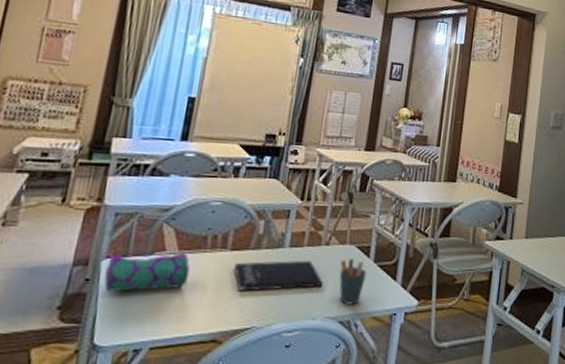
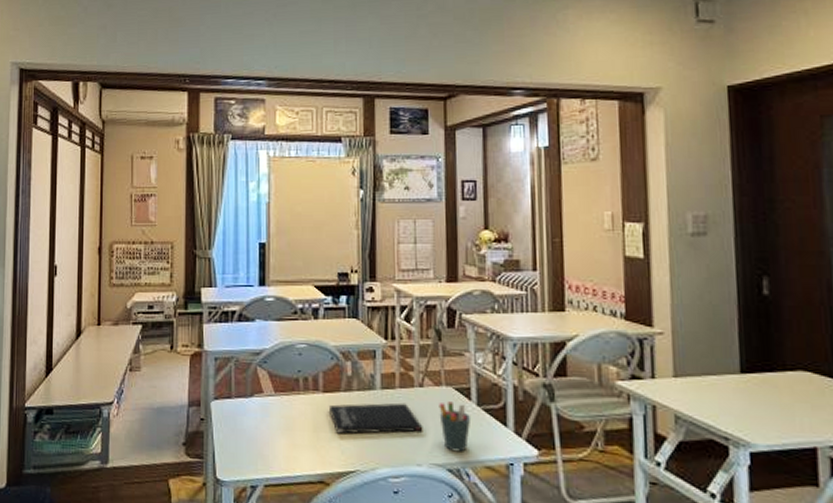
pencil case: present [104,252,190,292] -> none [215,394,288,431]

